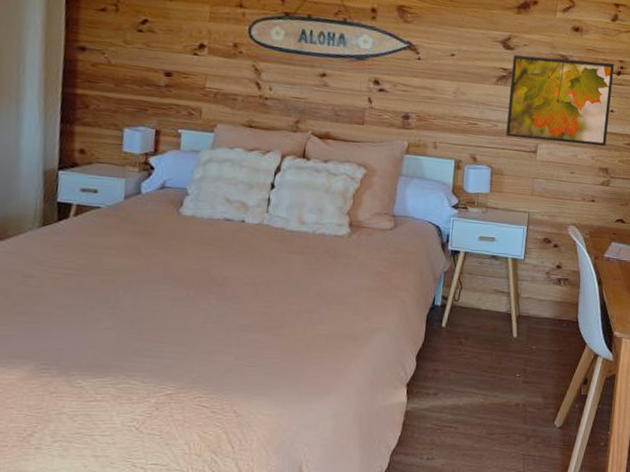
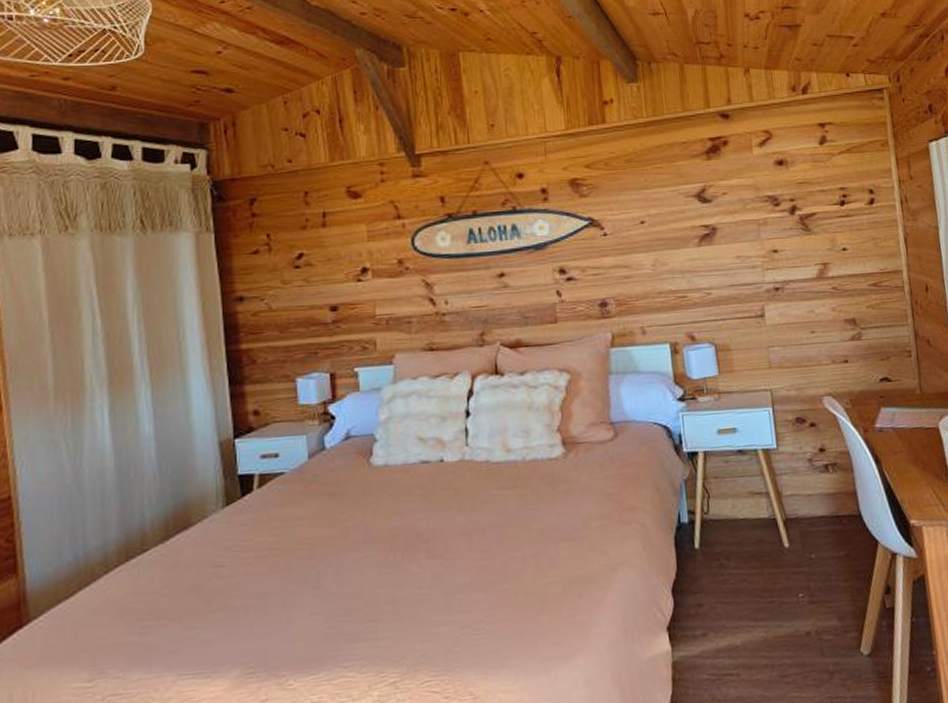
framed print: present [505,54,614,146] -> none [712,193,846,304]

